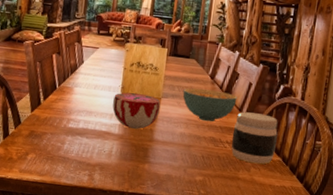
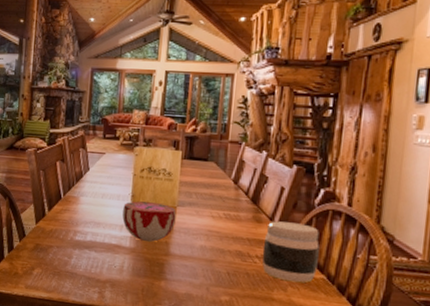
cereal bowl: present [182,88,237,122] -> none [201,195,267,234]

